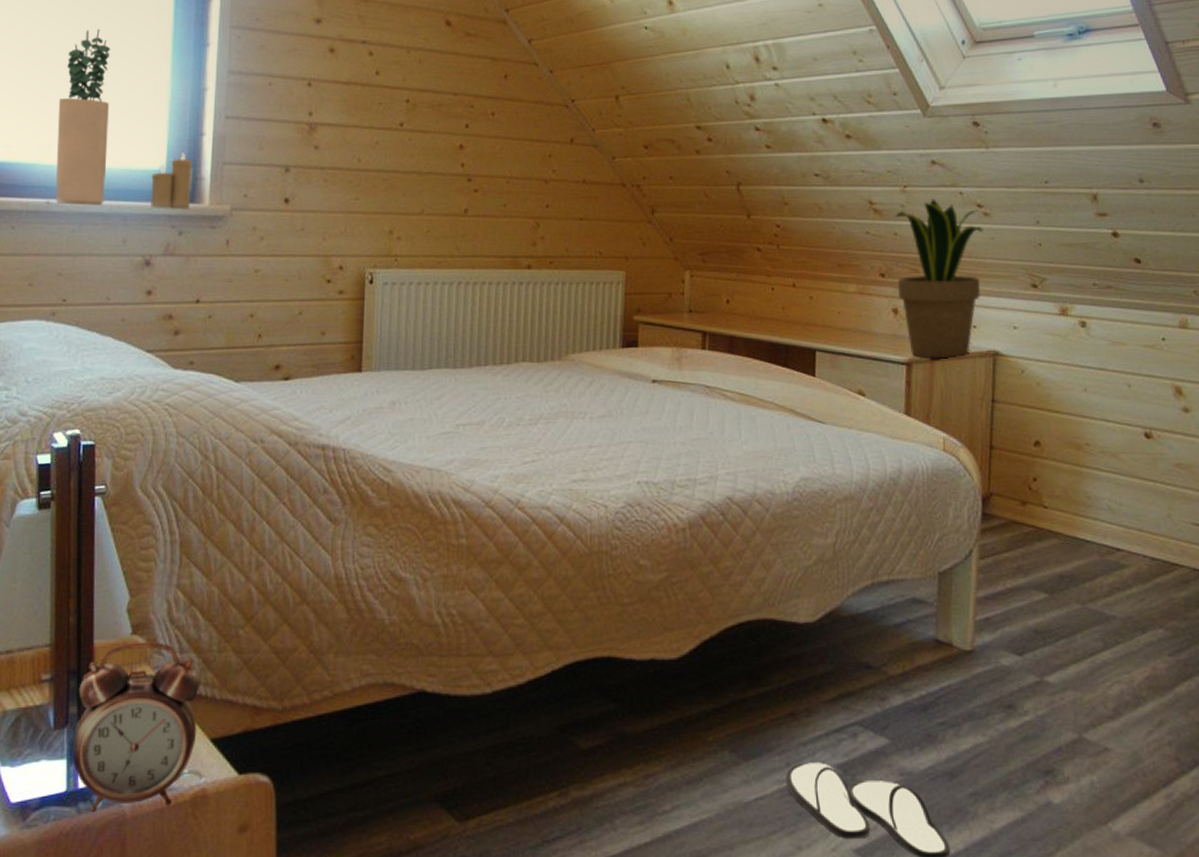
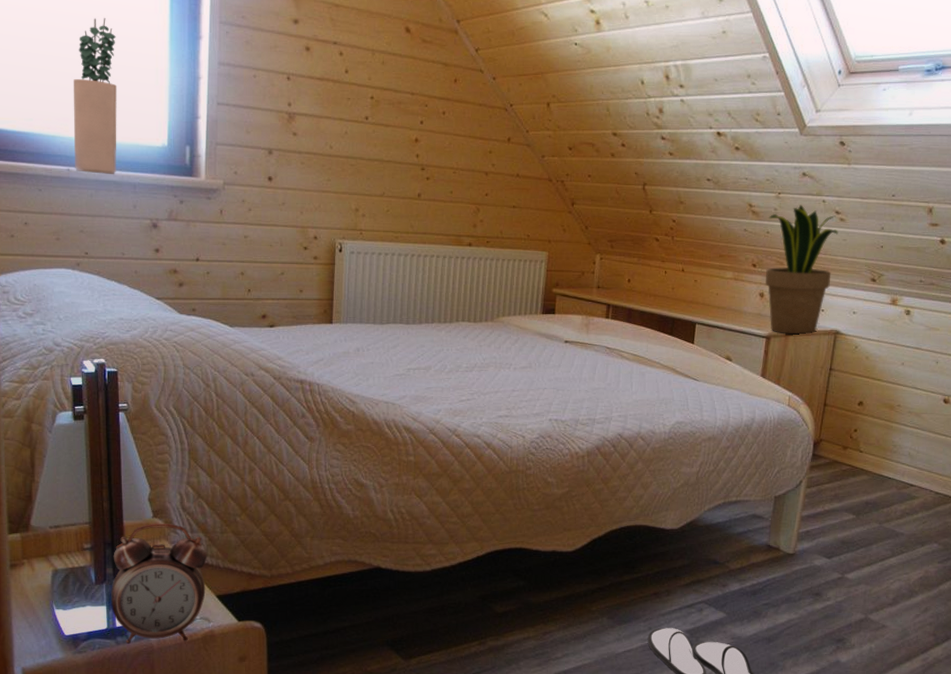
candle: present [151,152,193,210] -> none [155,132,190,182]

